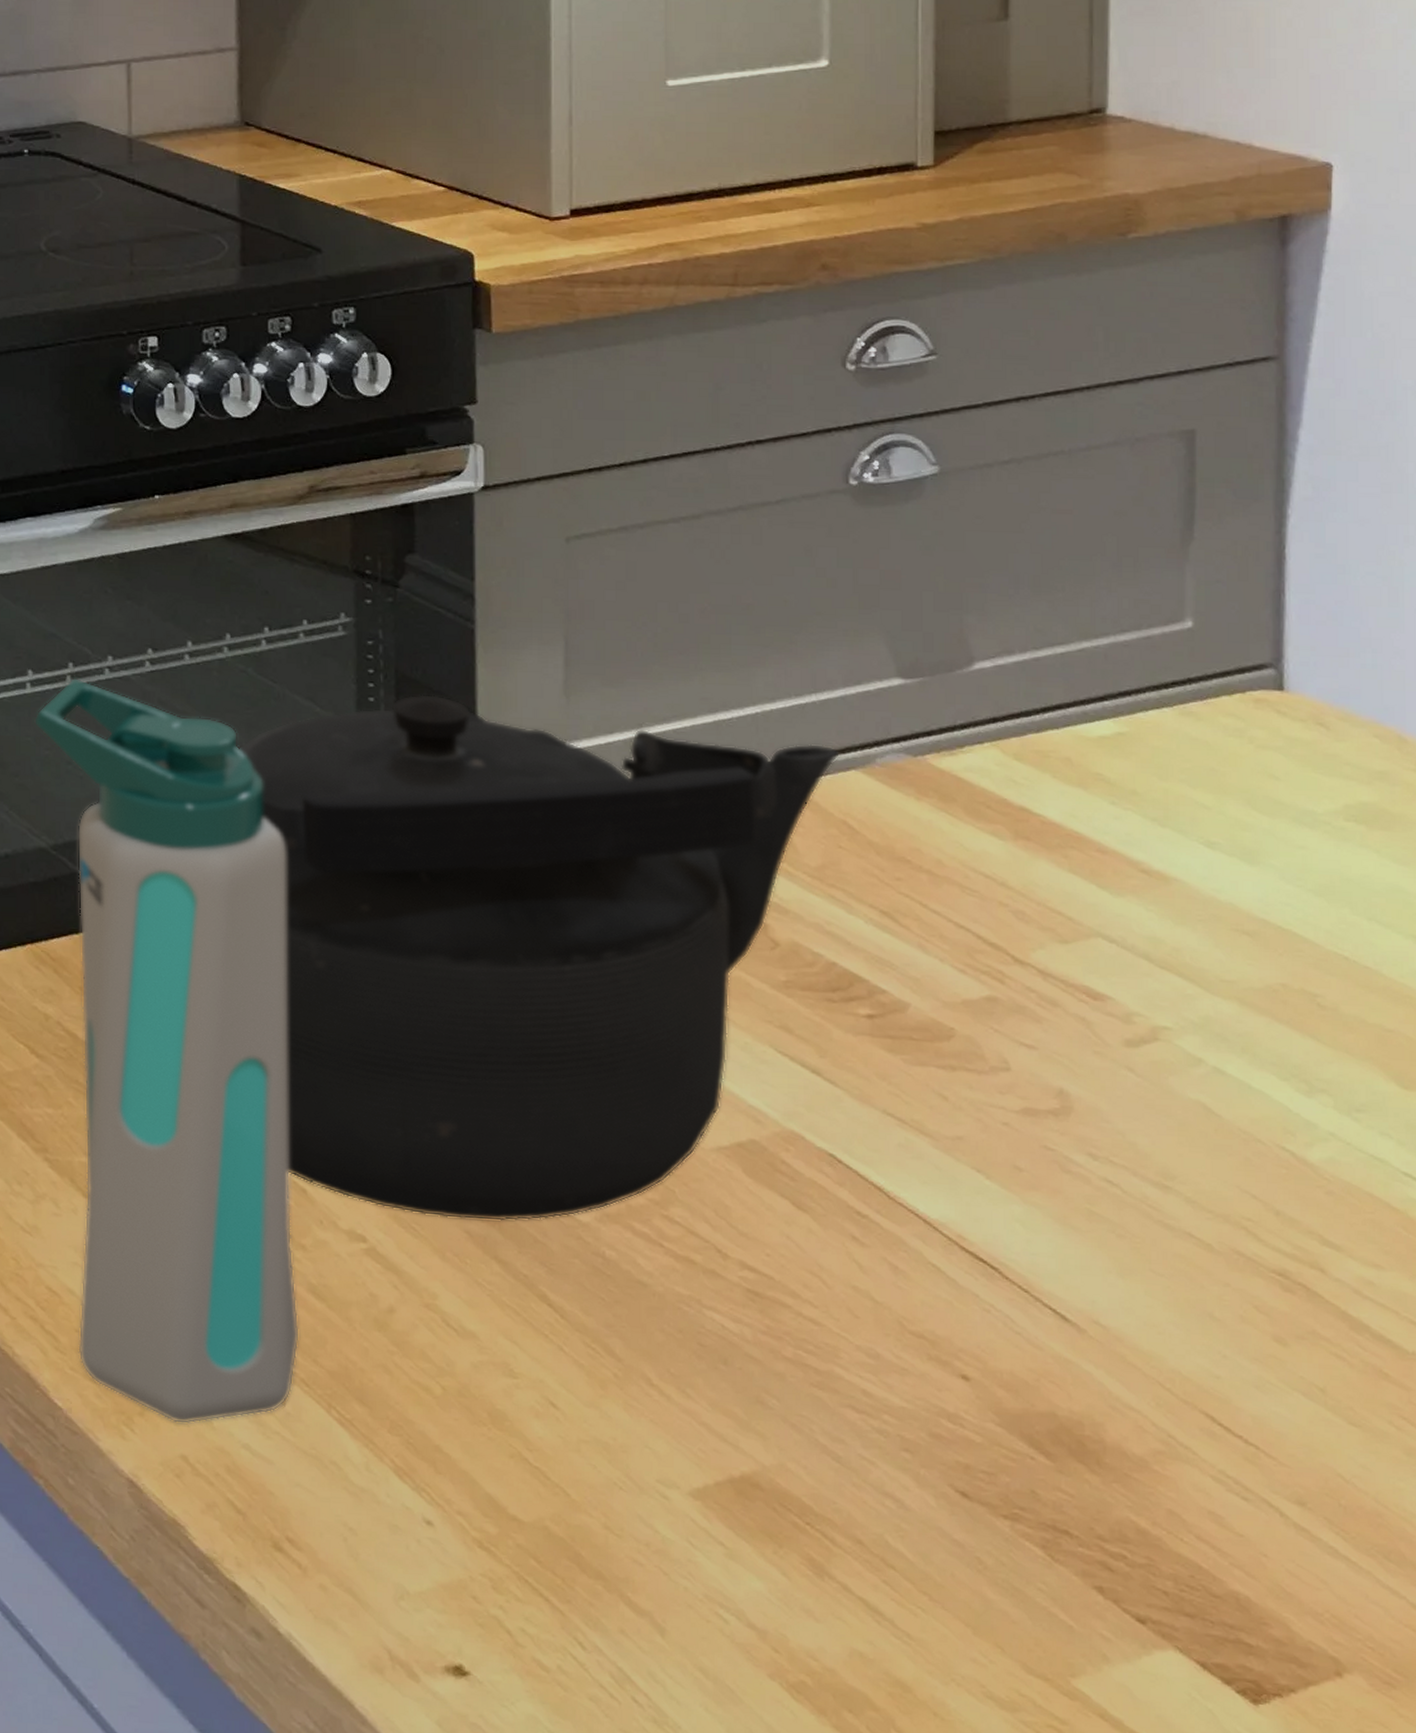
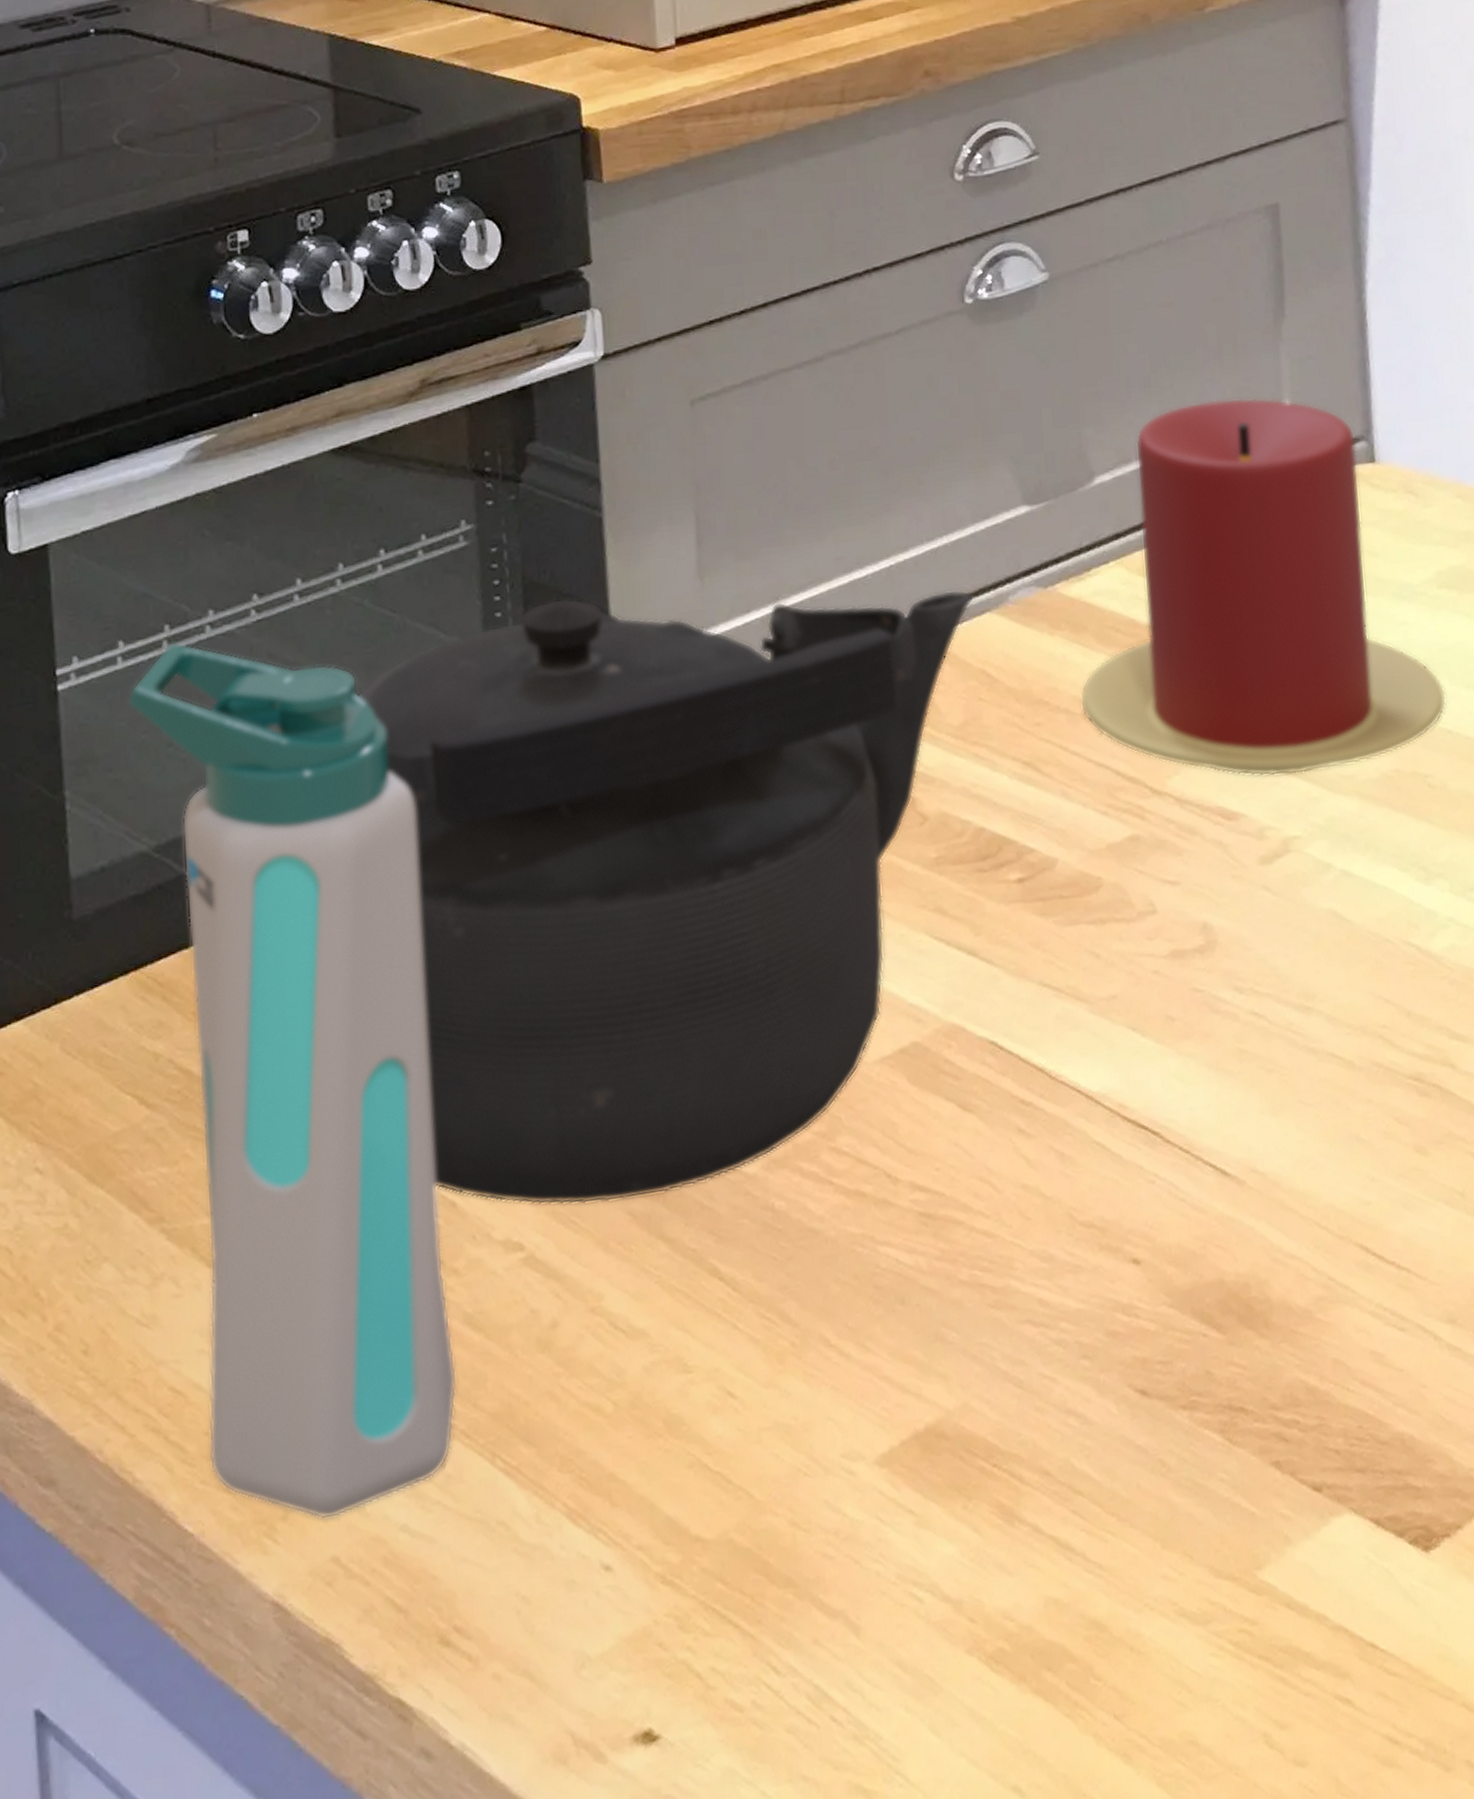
candle: none [944,607,1345,971] -> present [1080,397,1447,777]

